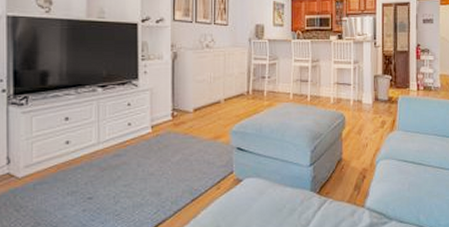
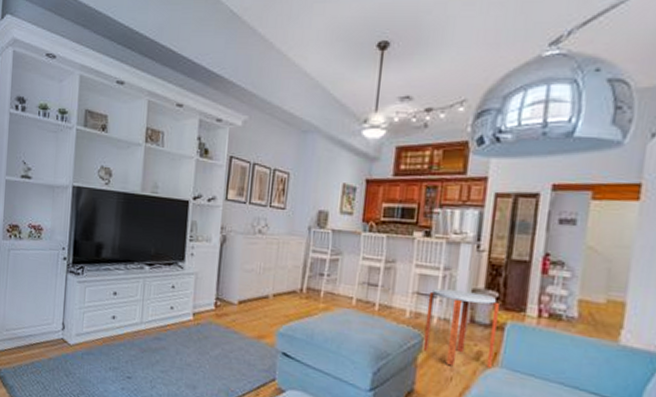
side table: none [345,78,394,136] -> present [422,288,501,368]

